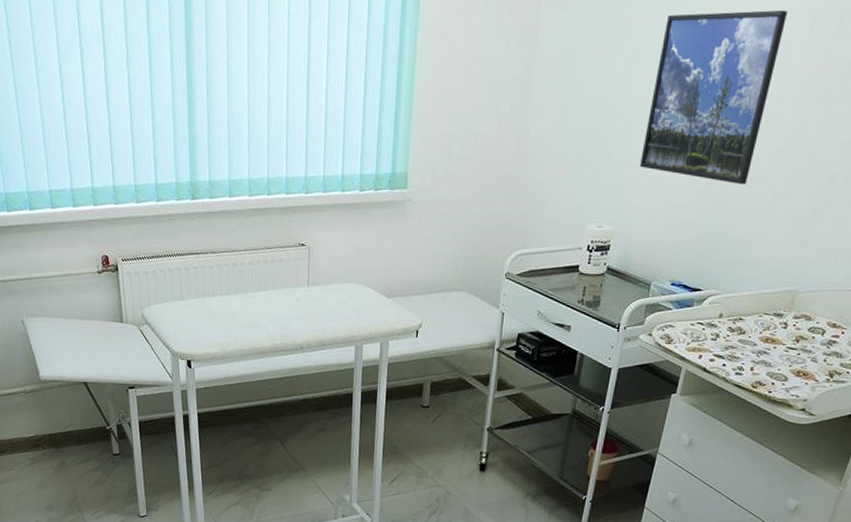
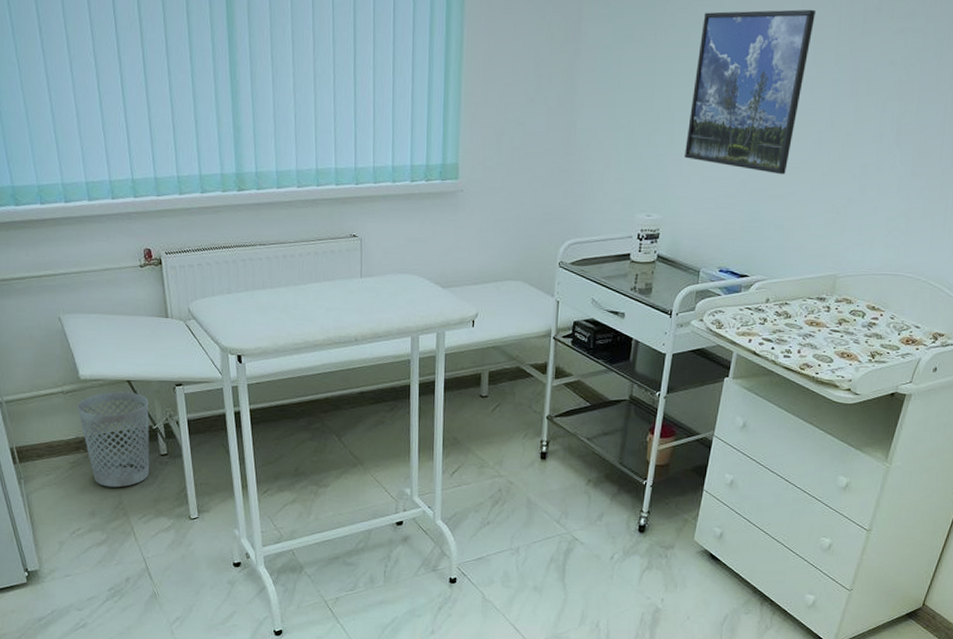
wastebasket: none [37,392,103,484] -> present [77,392,150,488]

